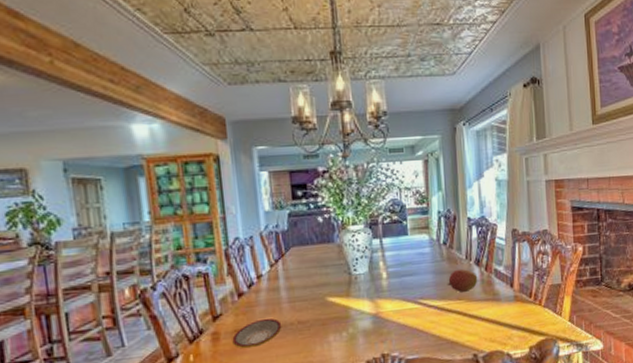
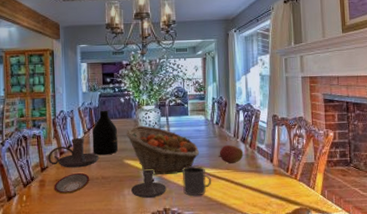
candle holder: none [221,272,292,314] -> present [48,138,99,168]
bottle: none [281,233,319,294] -> present [92,110,119,156]
fruit basket: none [327,251,424,314] -> present [126,125,200,175]
candle holder: none [338,307,384,344] -> present [131,169,167,199]
mug: none [402,298,441,337] -> present [181,166,212,197]

